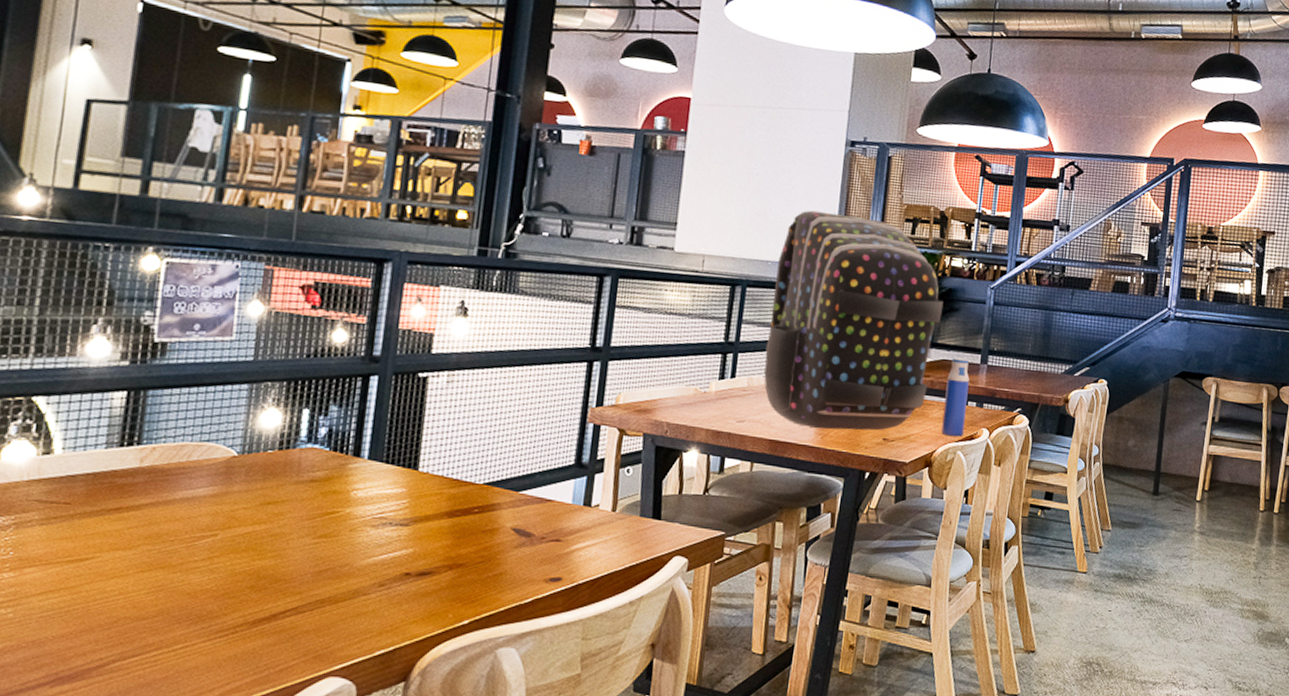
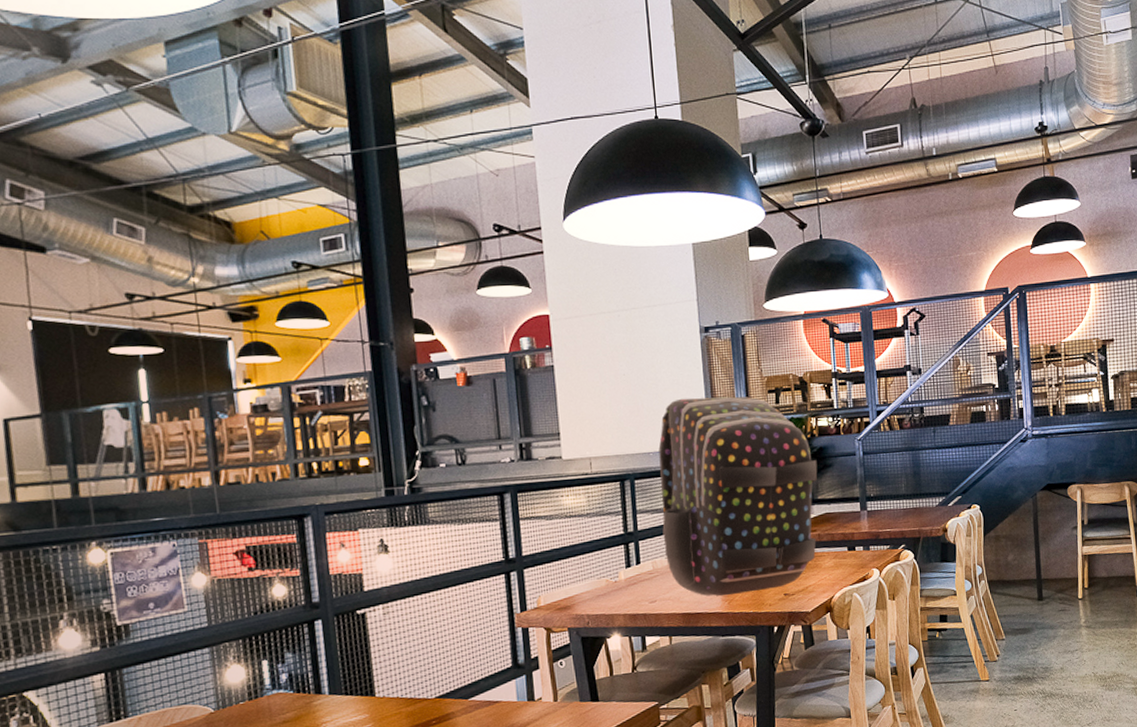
water bottle: present [941,358,970,437] -> none [832,508,856,582]

